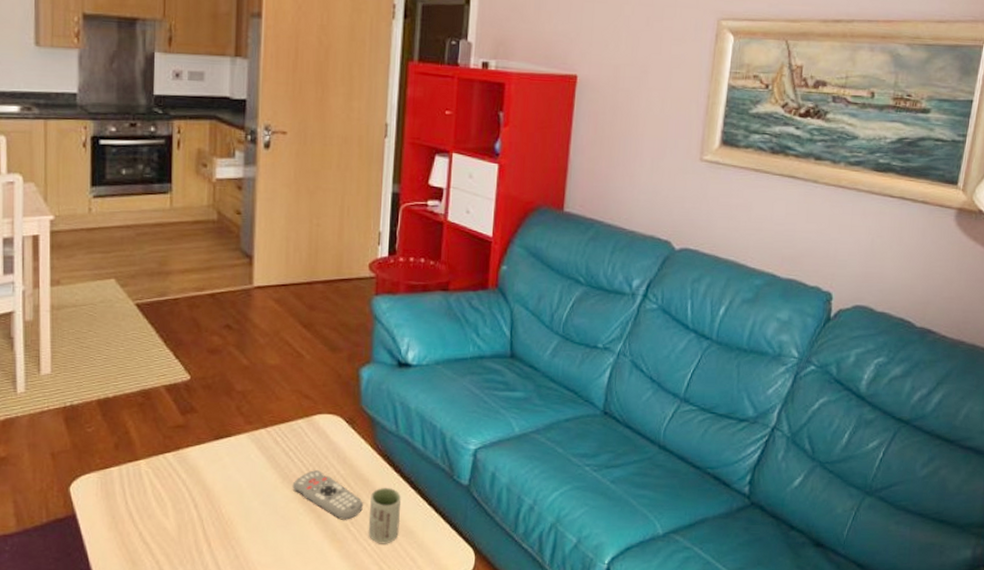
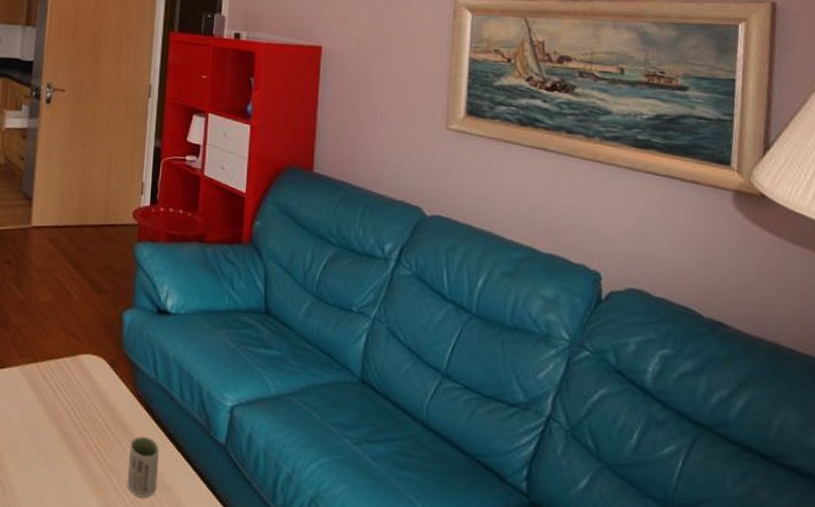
remote control: present [292,470,363,520] -> none [57,410,123,467]

